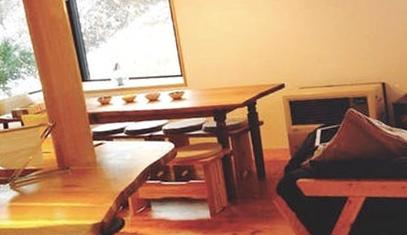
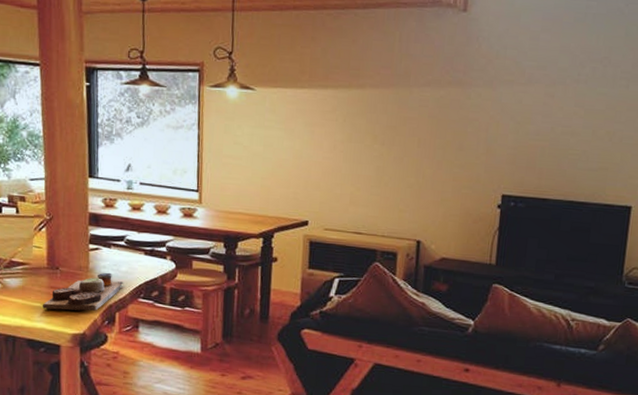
cutting board: none [60,163,131,207] -> present [43,272,124,311]

